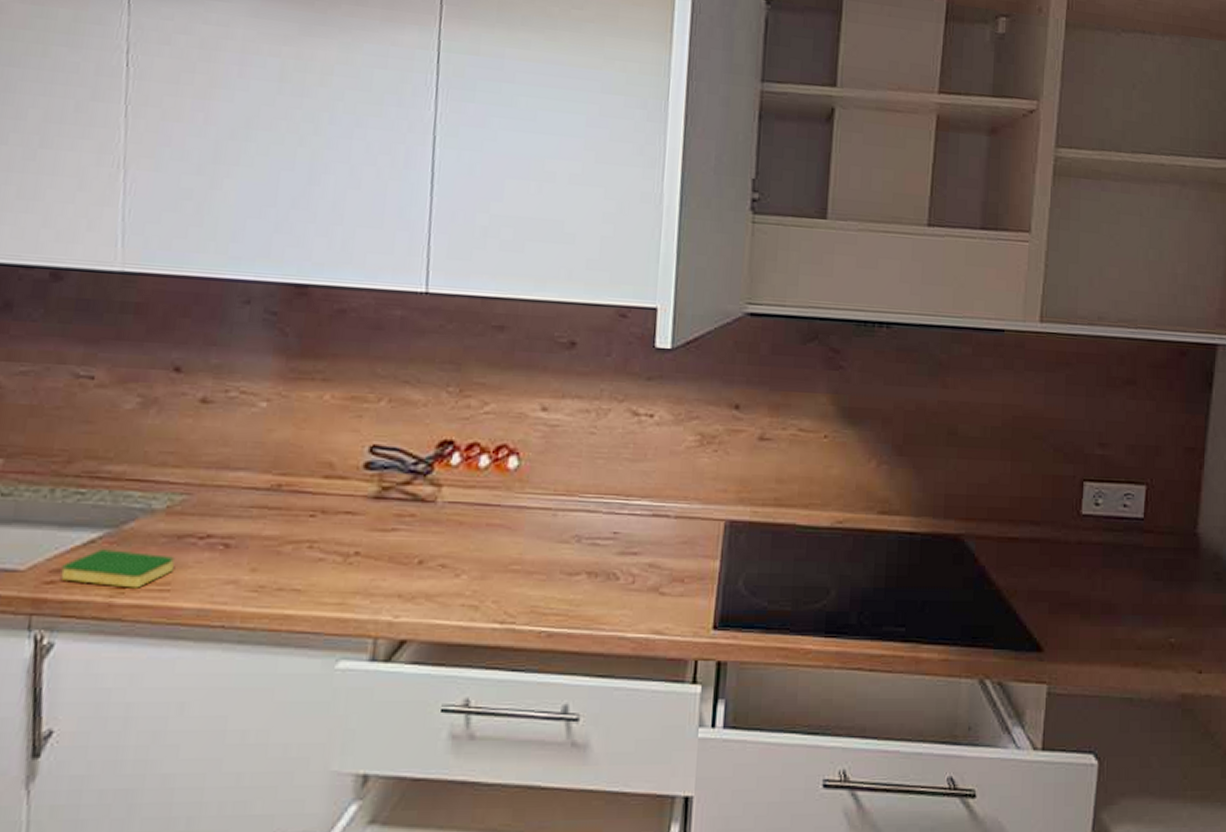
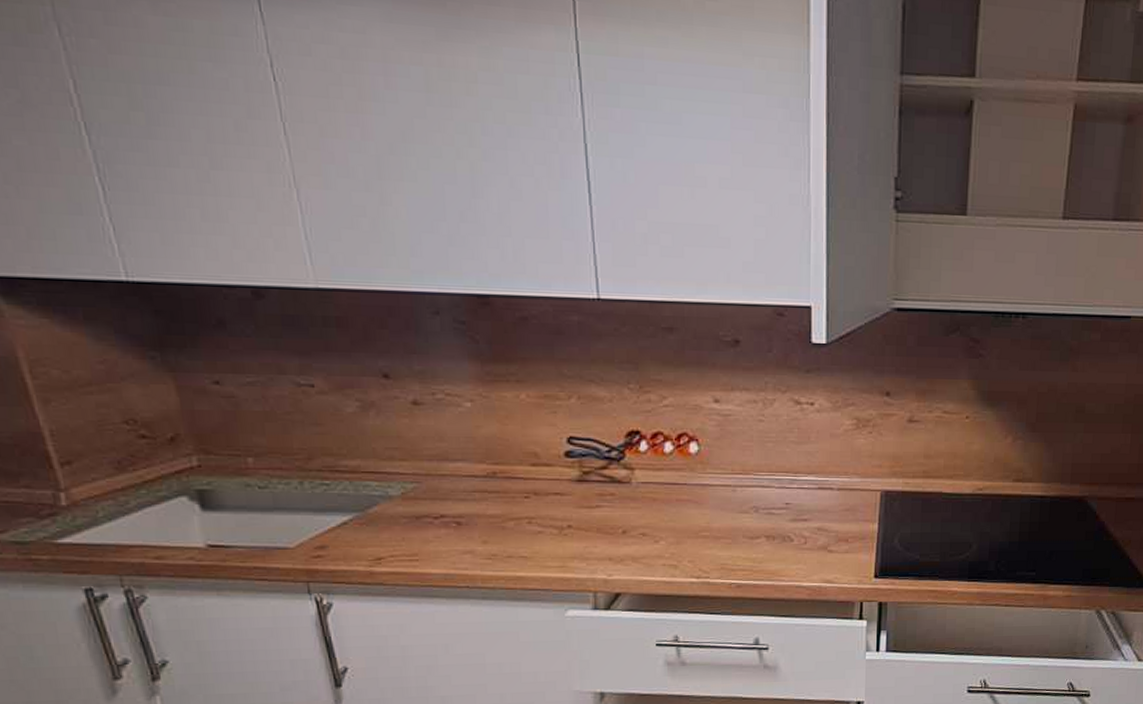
dish sponge: present [60,549,175,588] -> none [324,529,417,559]

